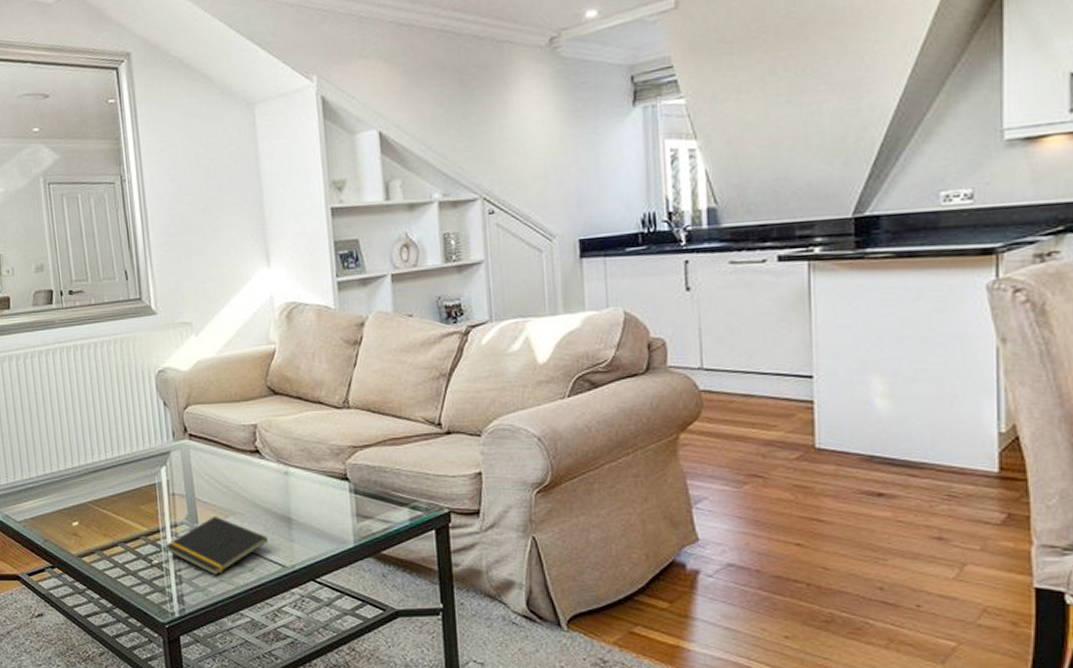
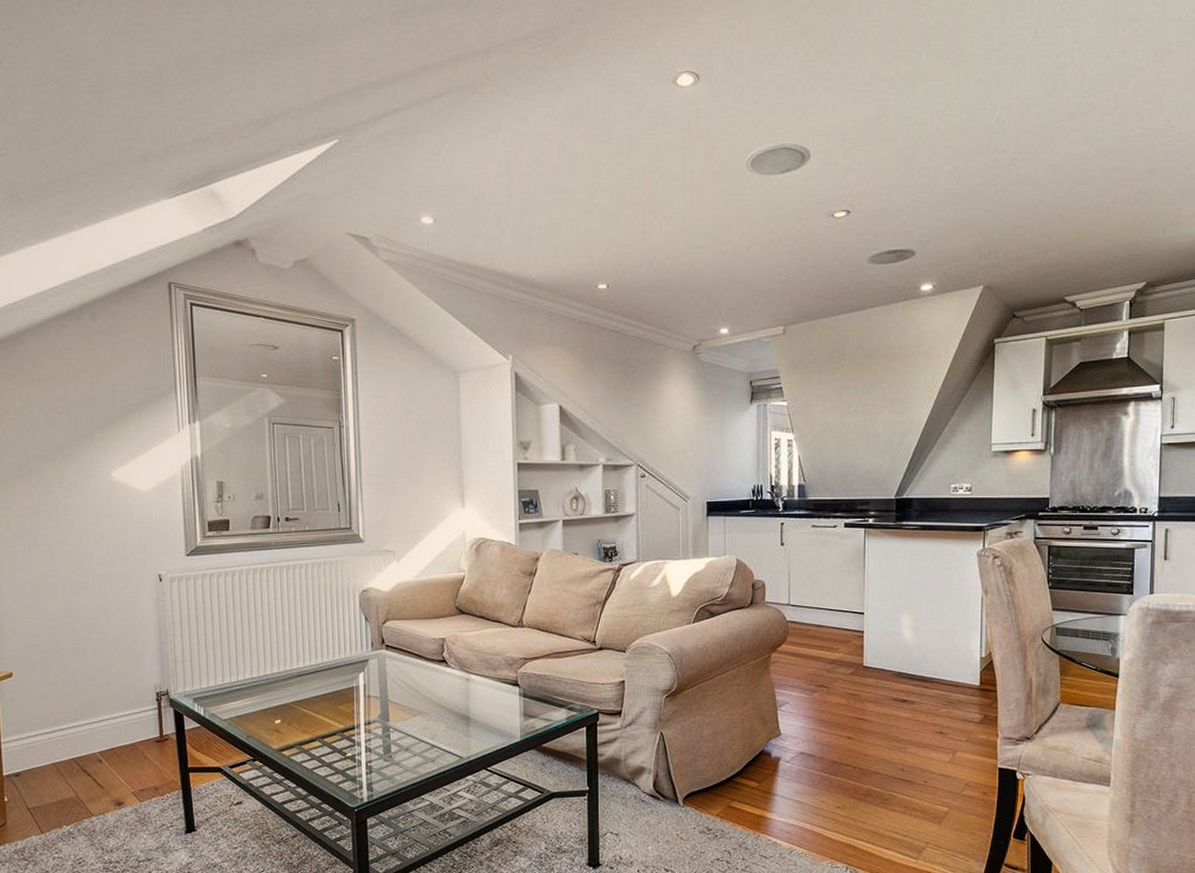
notepad: present [165,517,269,576] -> none [358,716,450,766]

